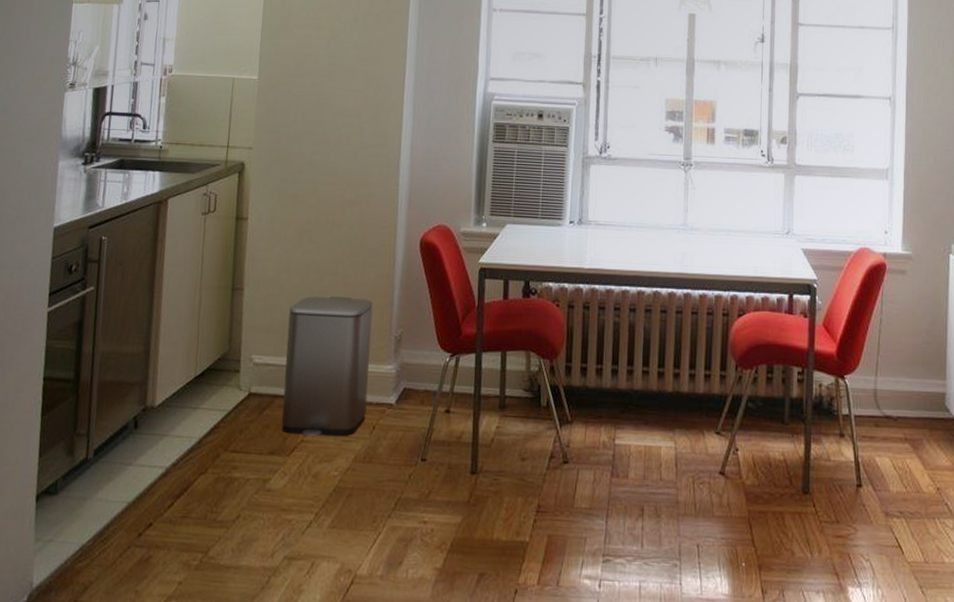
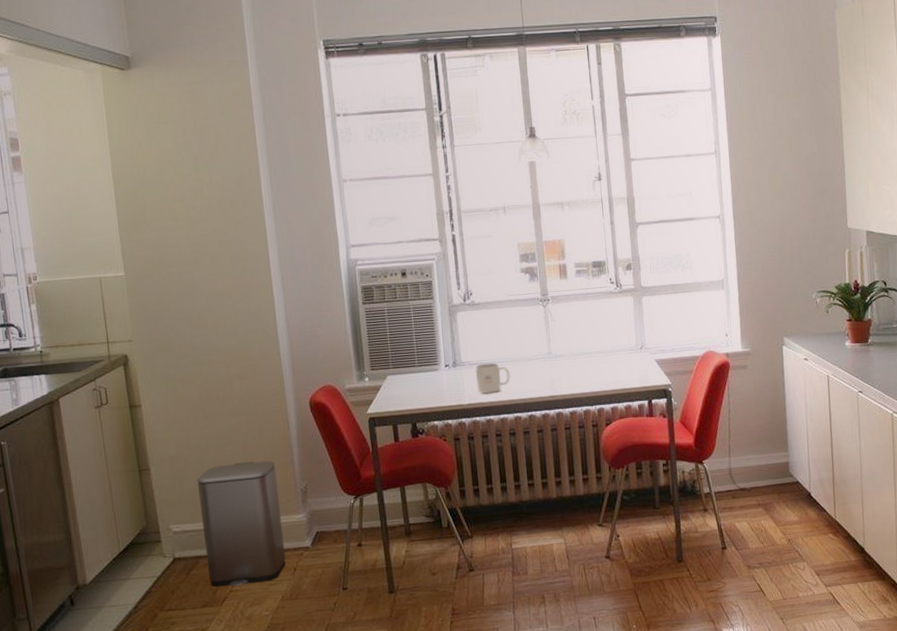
mug: none [601,225,639,260] -> present [475,362,510,394]

